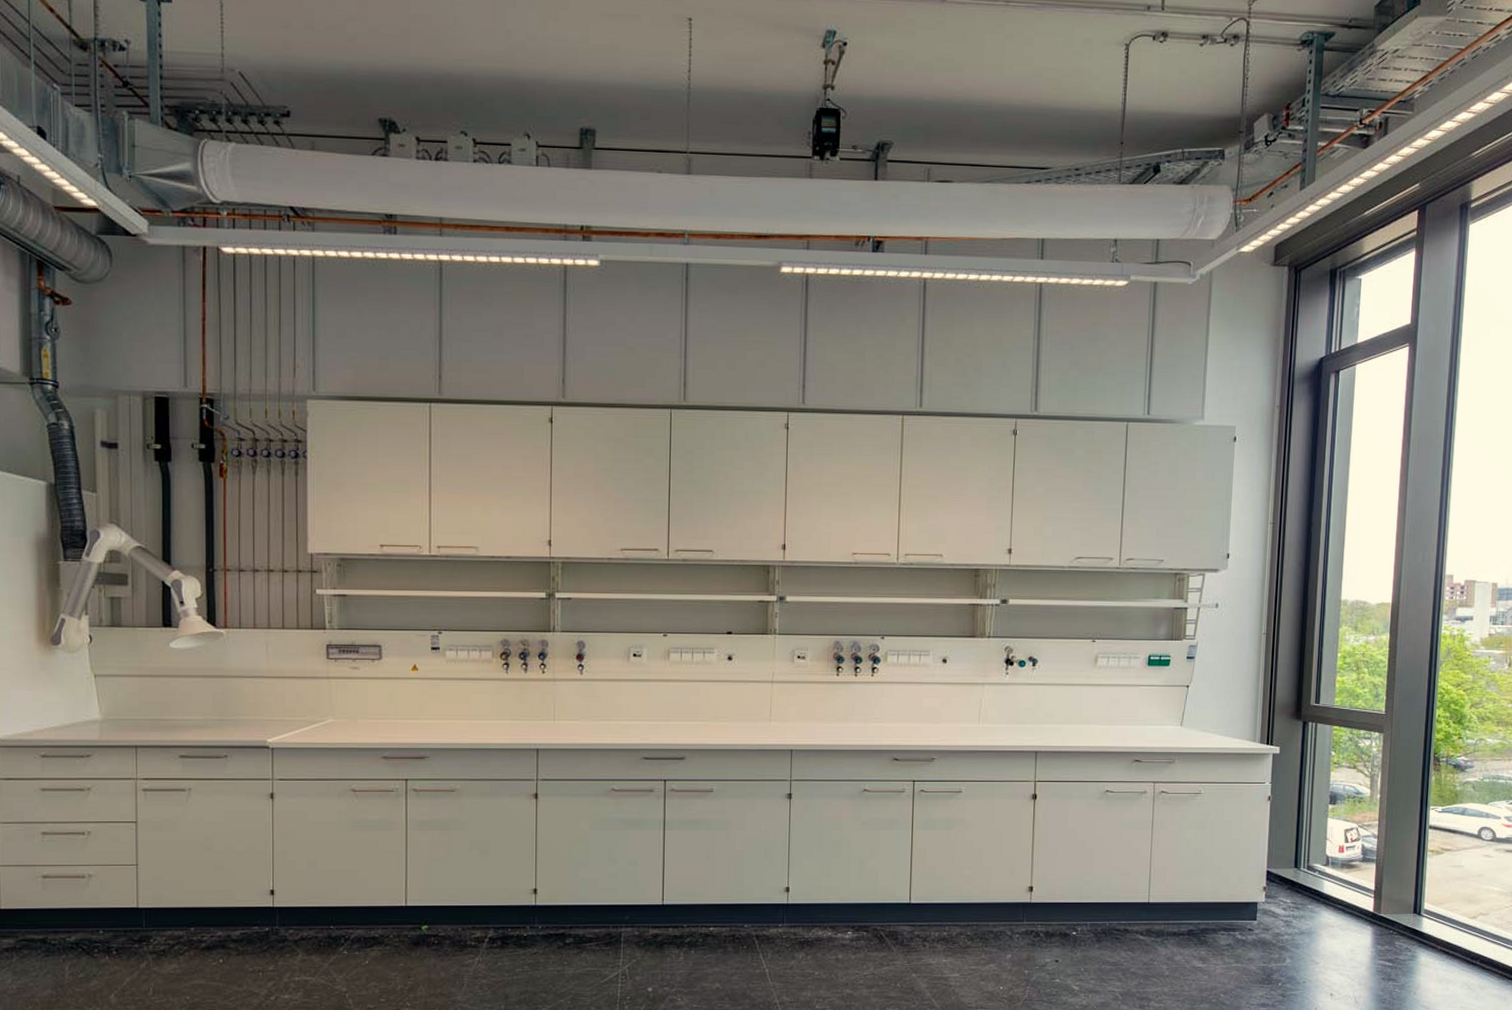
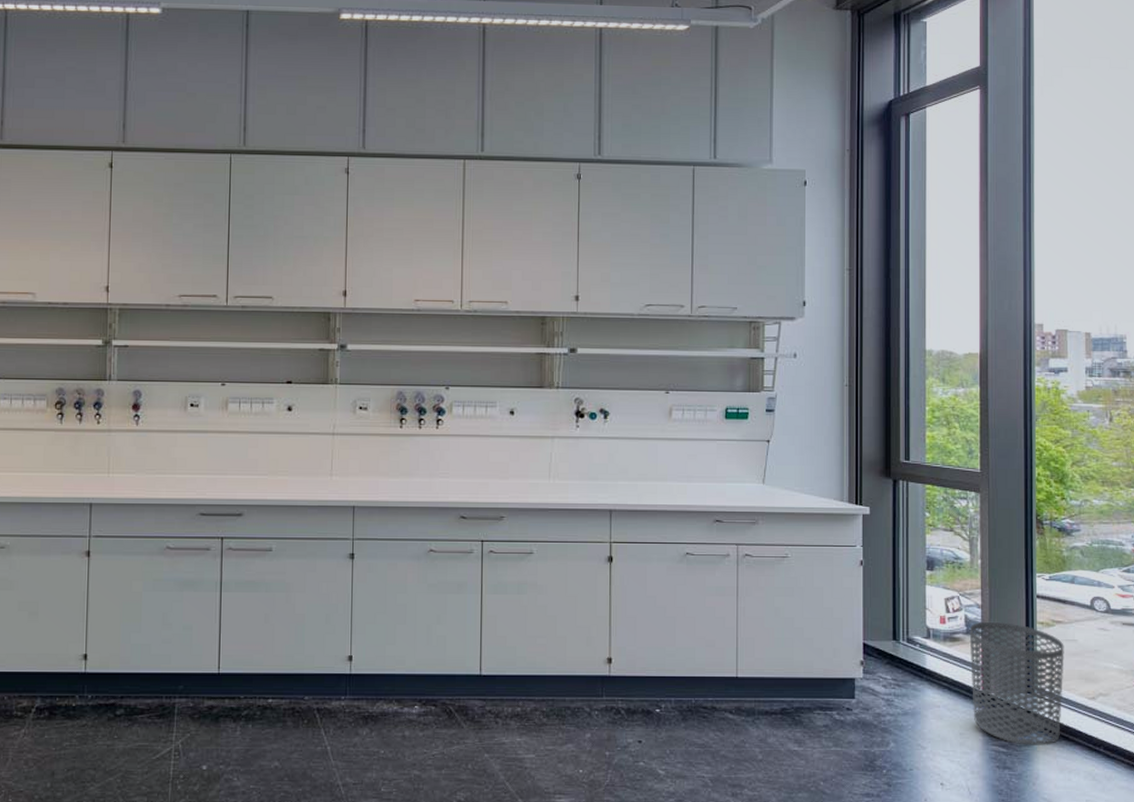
waste bin: none [1364,850,1451,960] -> present [969,621,1064,745]

